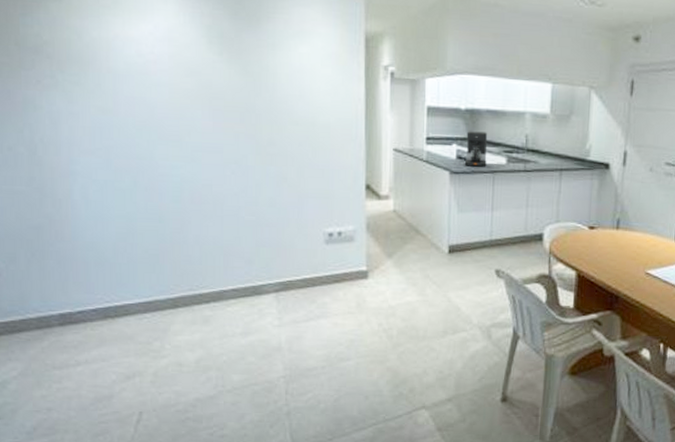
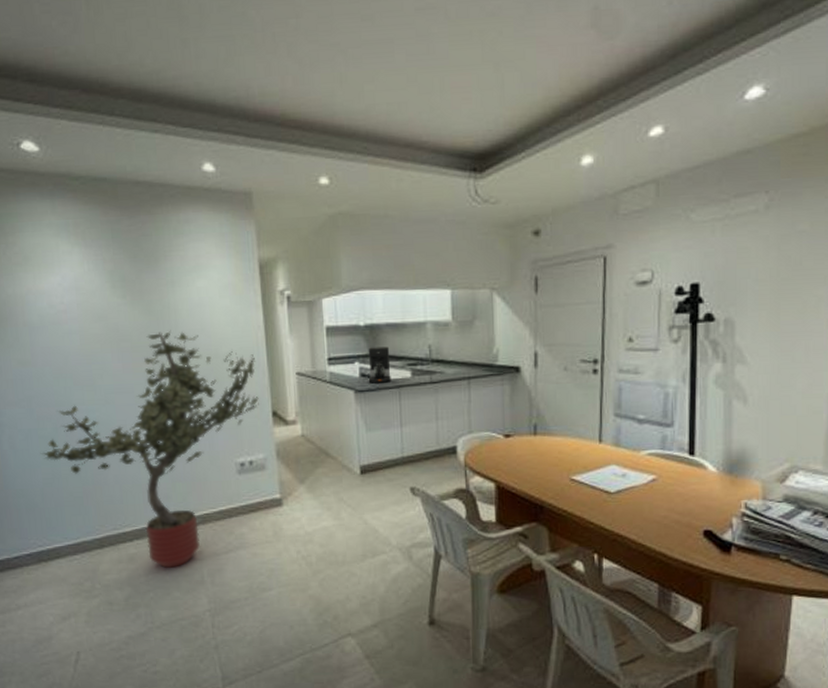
potted tree: none [116,93,353,333] -> present [41,330,259,569]

